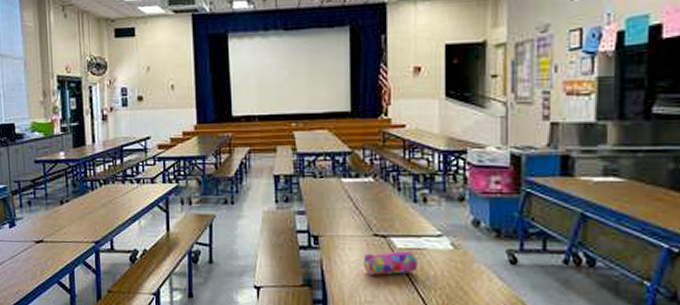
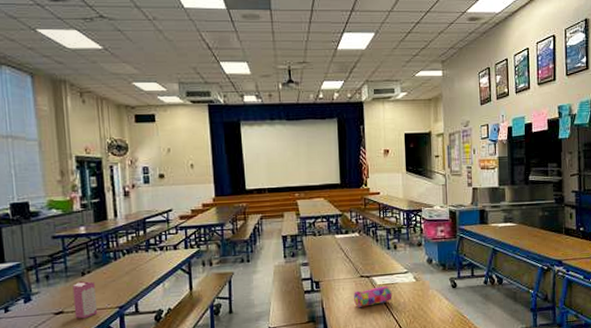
milk carton: none [52,211,75,251] -> present [72,281,98,319]

